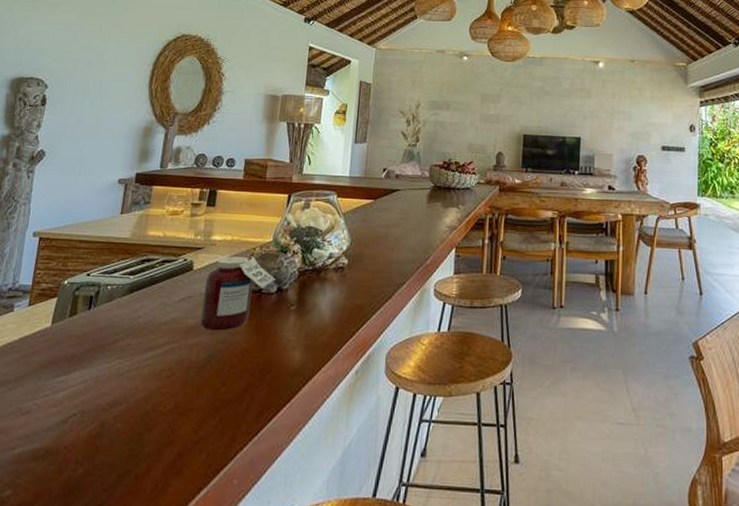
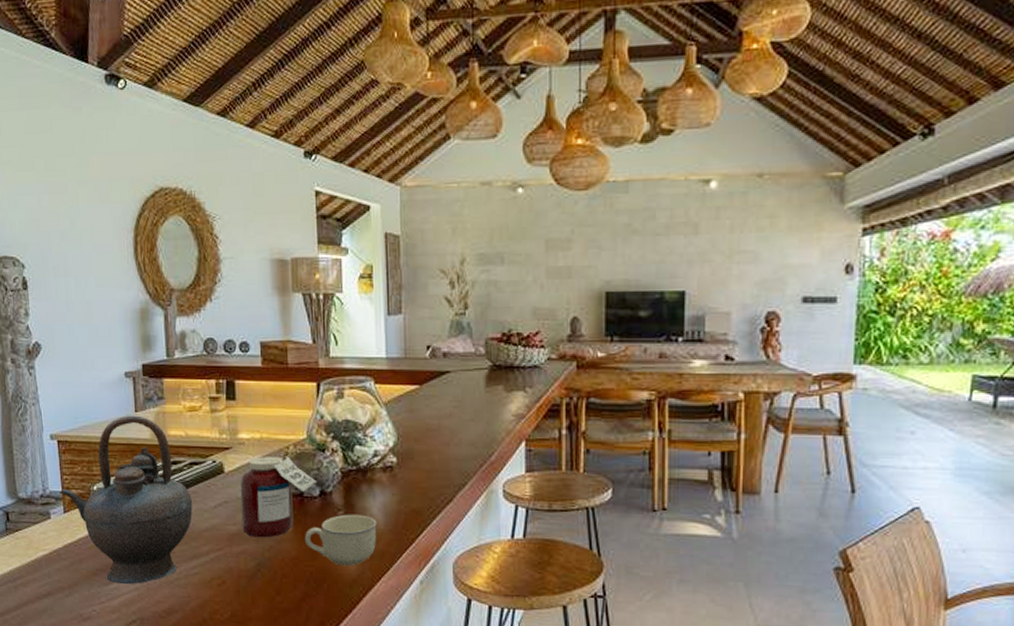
teapot: none [29,216,158,377] -> present [59,415,193,585]
cup: none [256,309,324,358] -> present [304,514,377,567]

